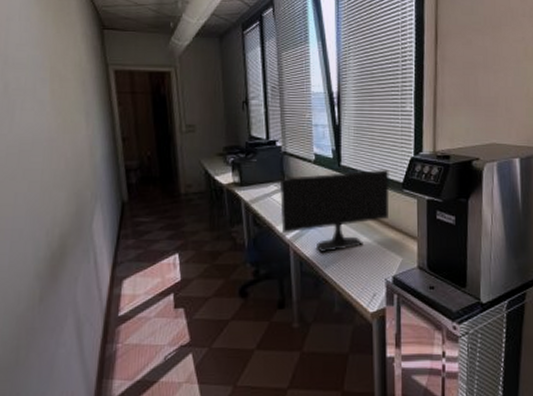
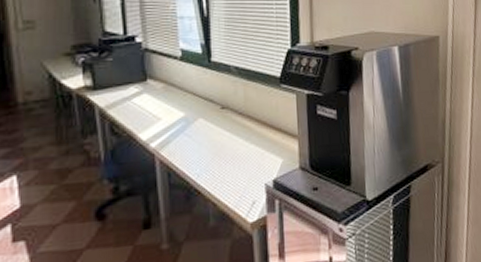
computer monitor: present [279,169,390,252] -> none [140,63,267,160]

